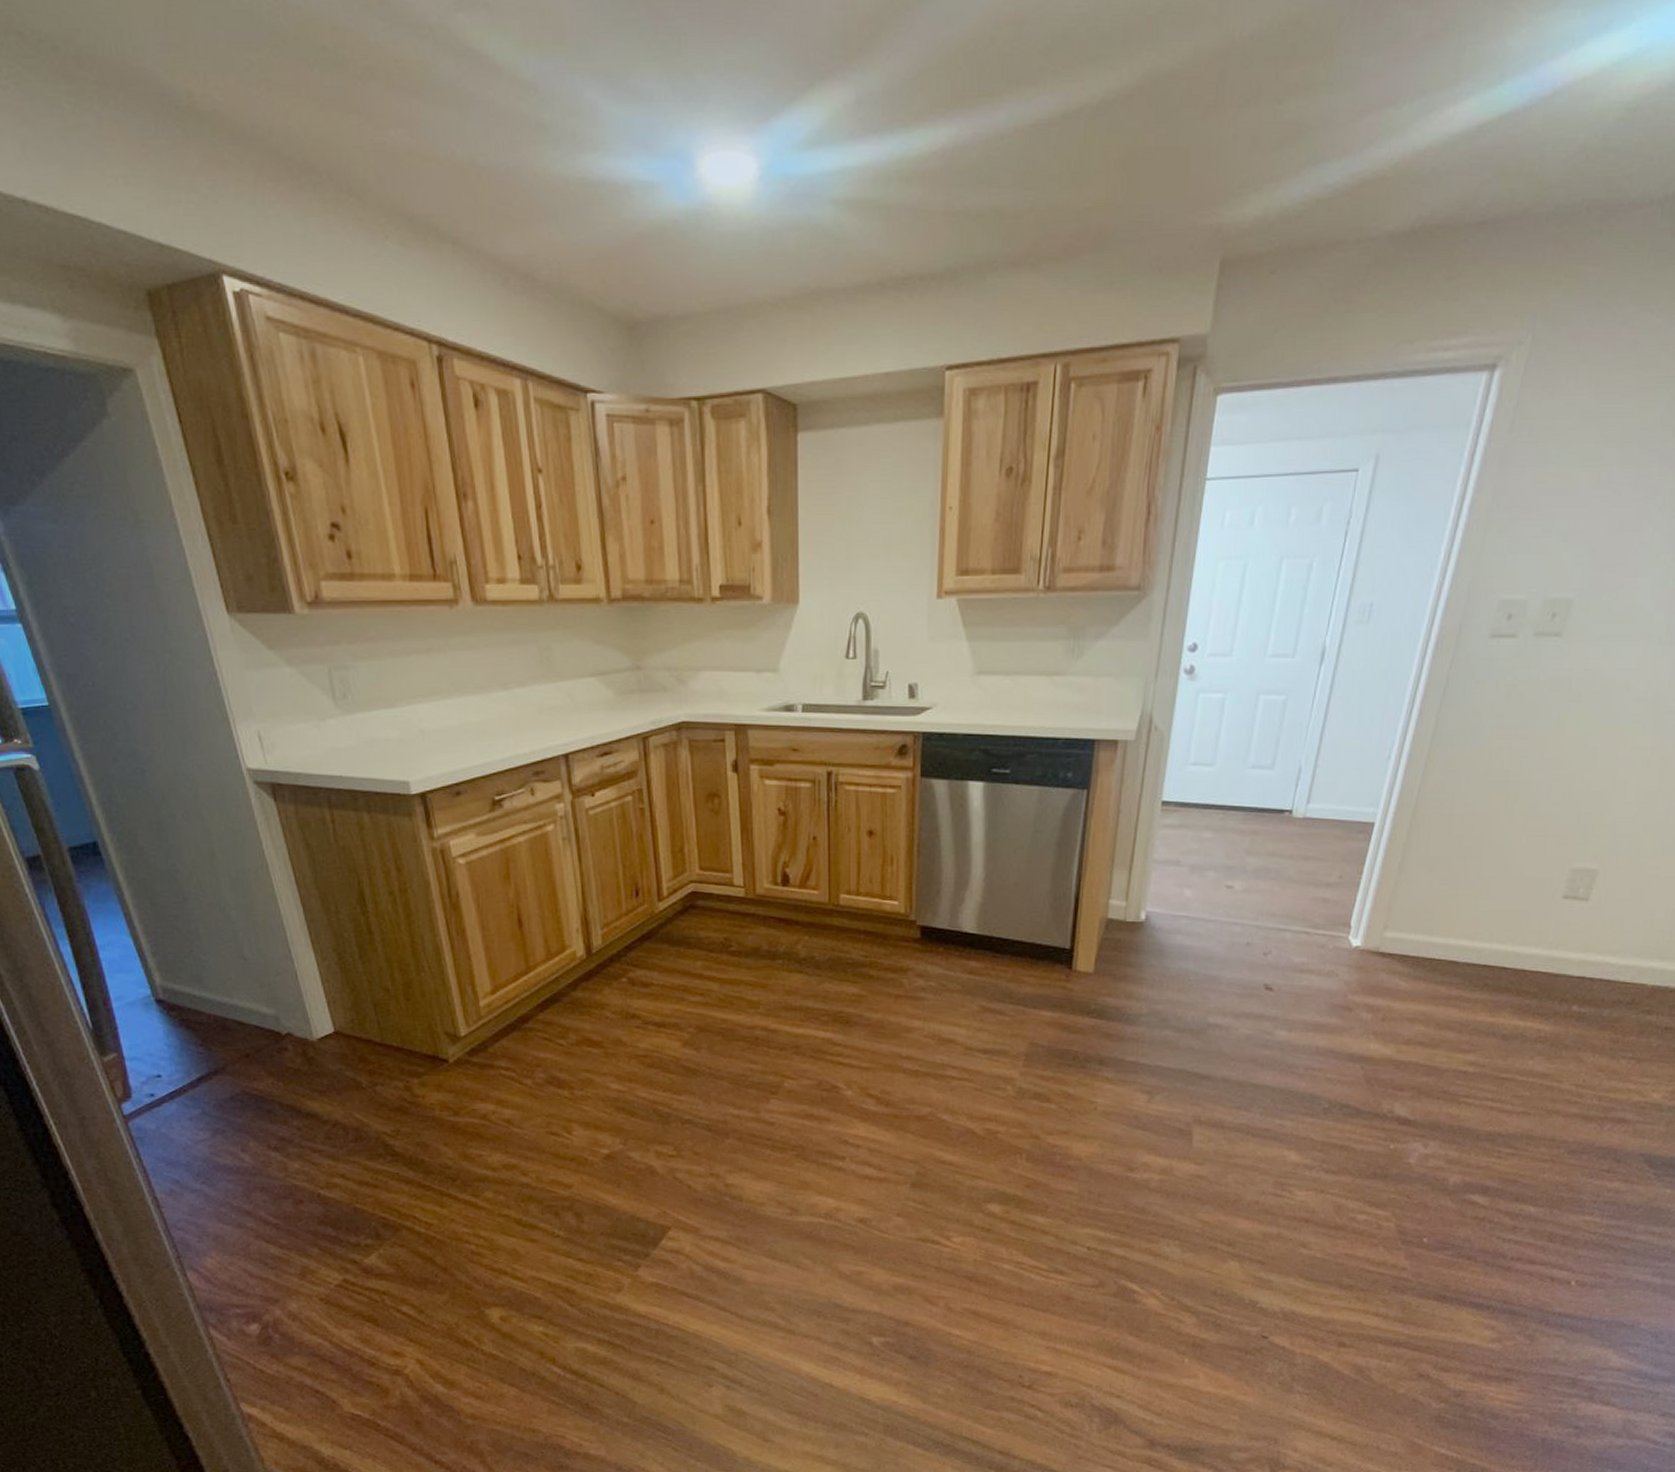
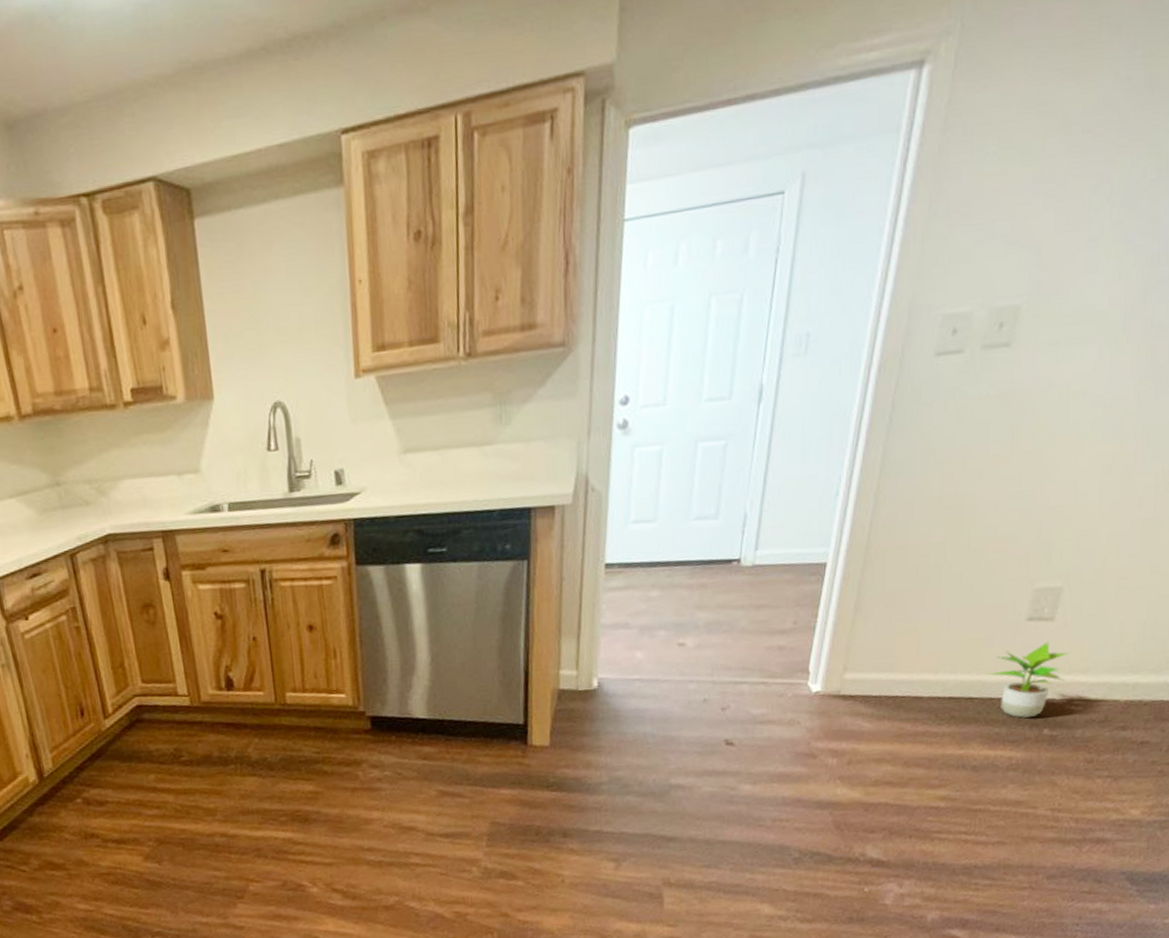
potted plant: none [1521,921,1601,992] -> present [987,642,1069,718]

